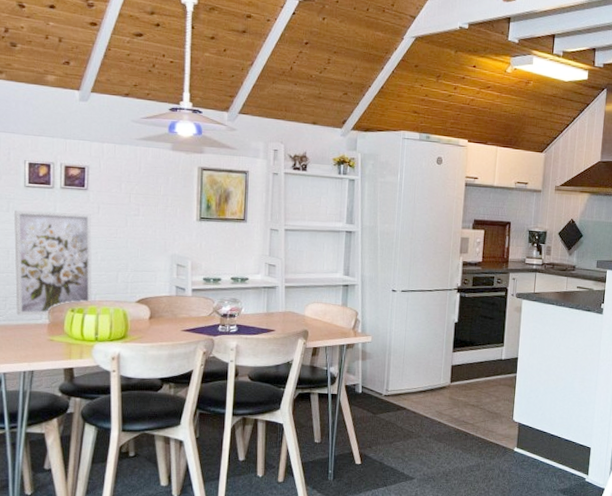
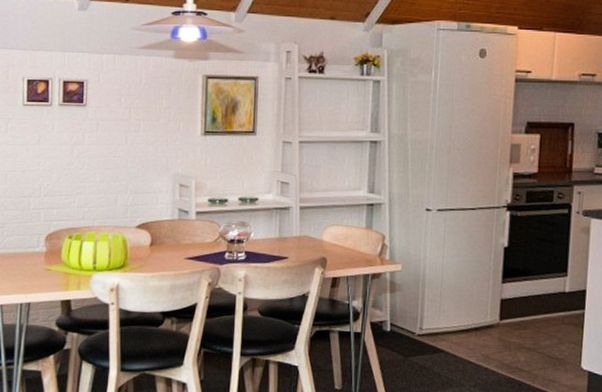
wall art: present [13,210,92,316] -> none [12,130,91,244]

